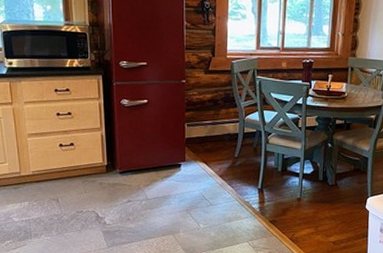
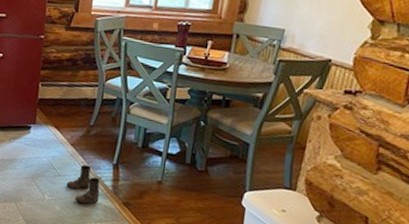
boots: none [218,192,249,227] -> present [66,164,100,204]

